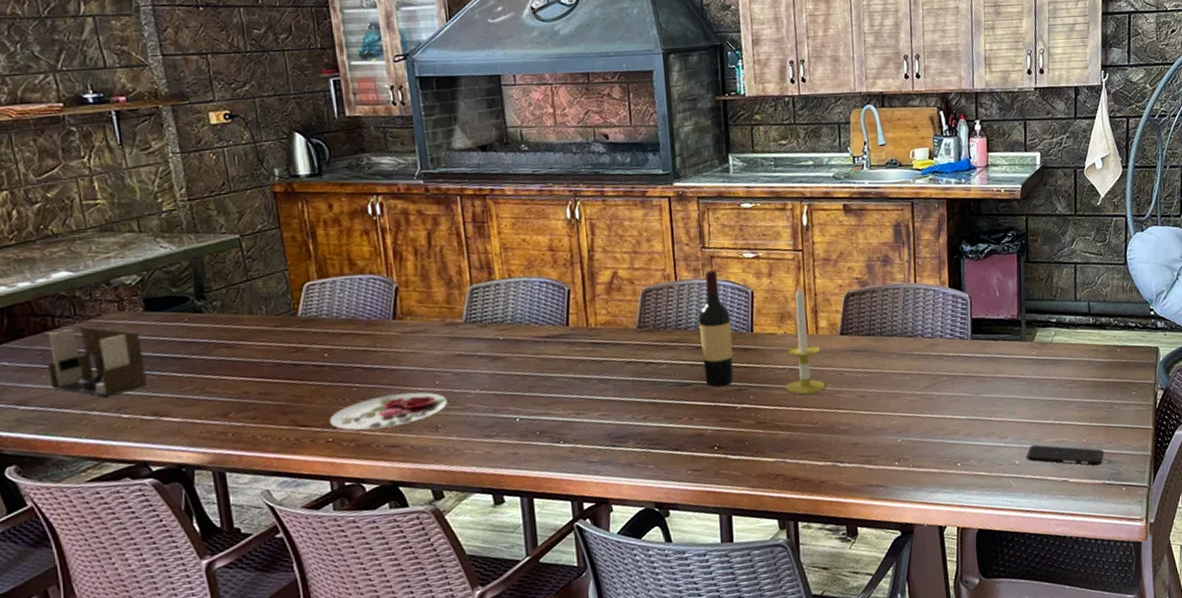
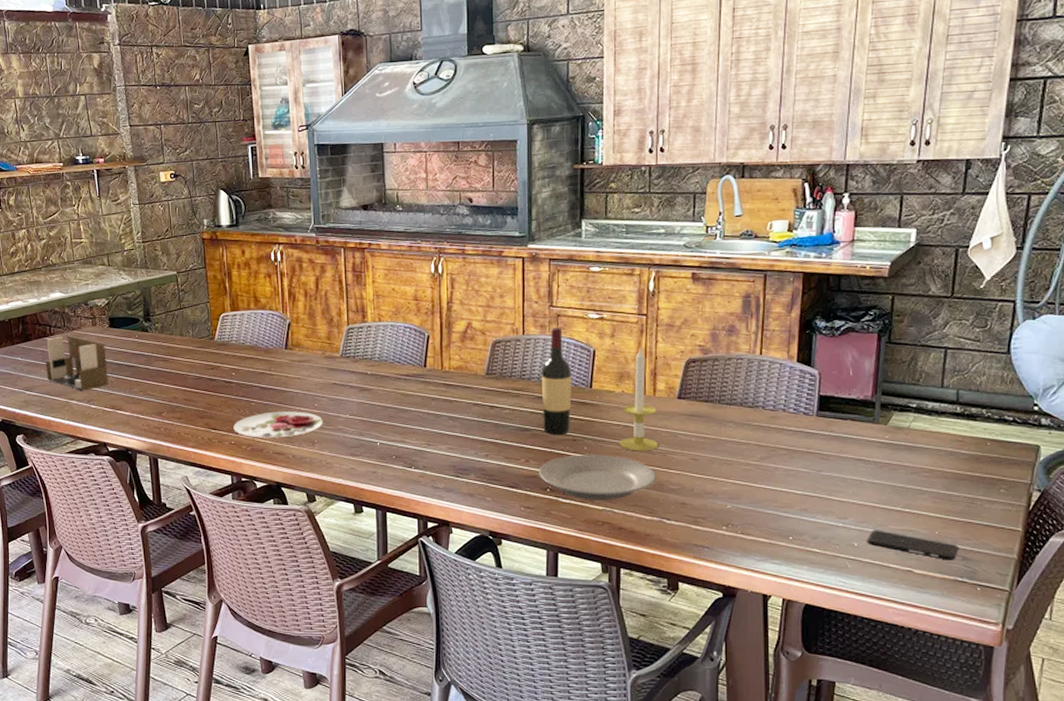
plate: none [704,402,827,453] -> present [539,454,657,501]

